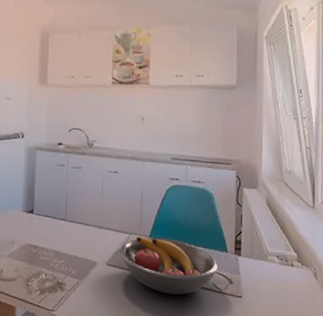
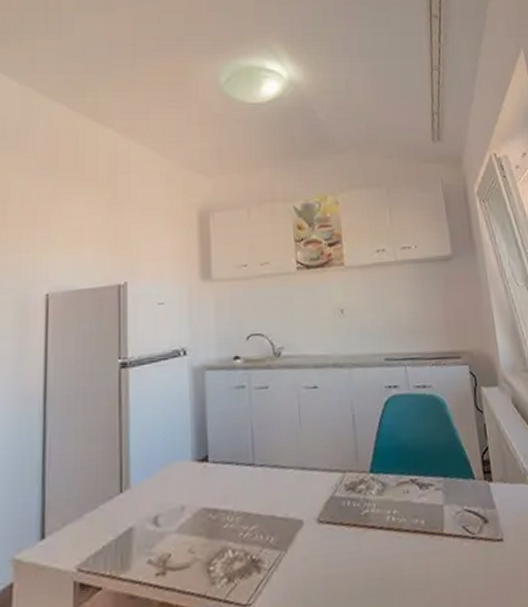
fruit bowl: present [119,236,219,295] -> none [332,471,467,553]

